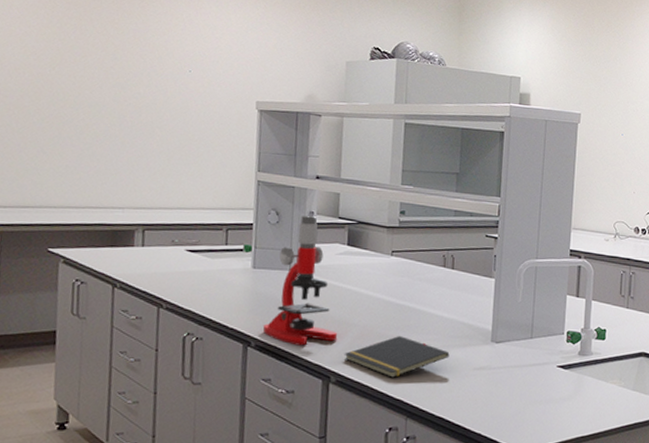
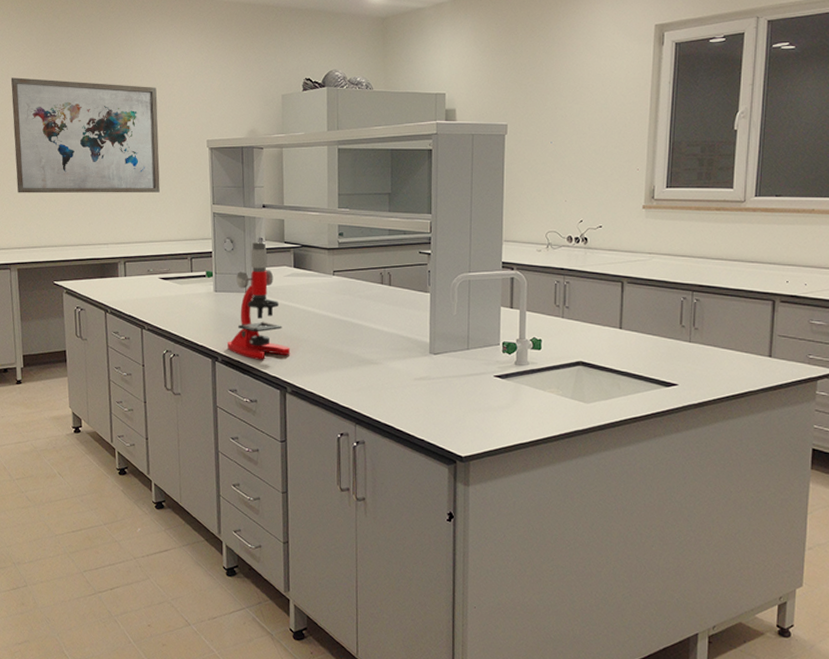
wall art: none [9,9,201,154] -> present [10,77,160,194]
notepad: present [344,336,450,378] -> none [297,350,391,388]

